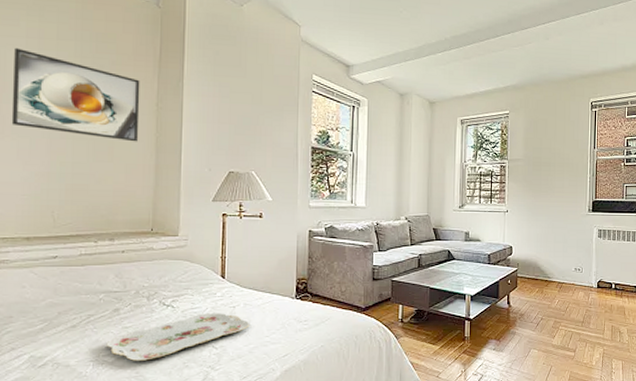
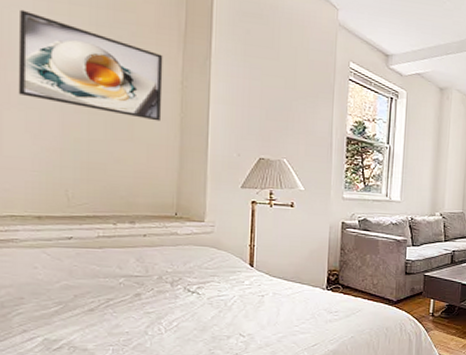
serving tray: present [106,313,250,361] -> none [127,301,279,347]

